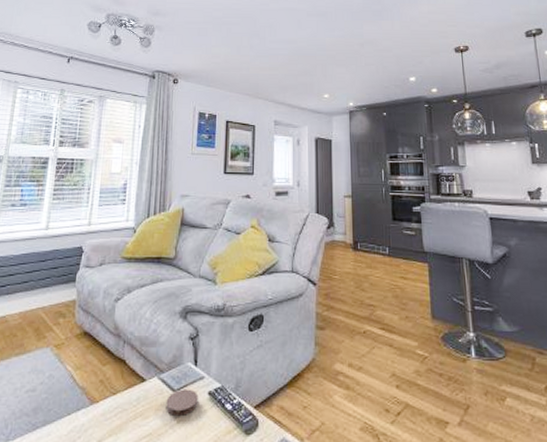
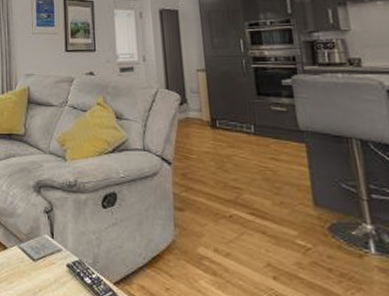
coaster: present [166,389,199,415] -> none [27,259,58,284]

